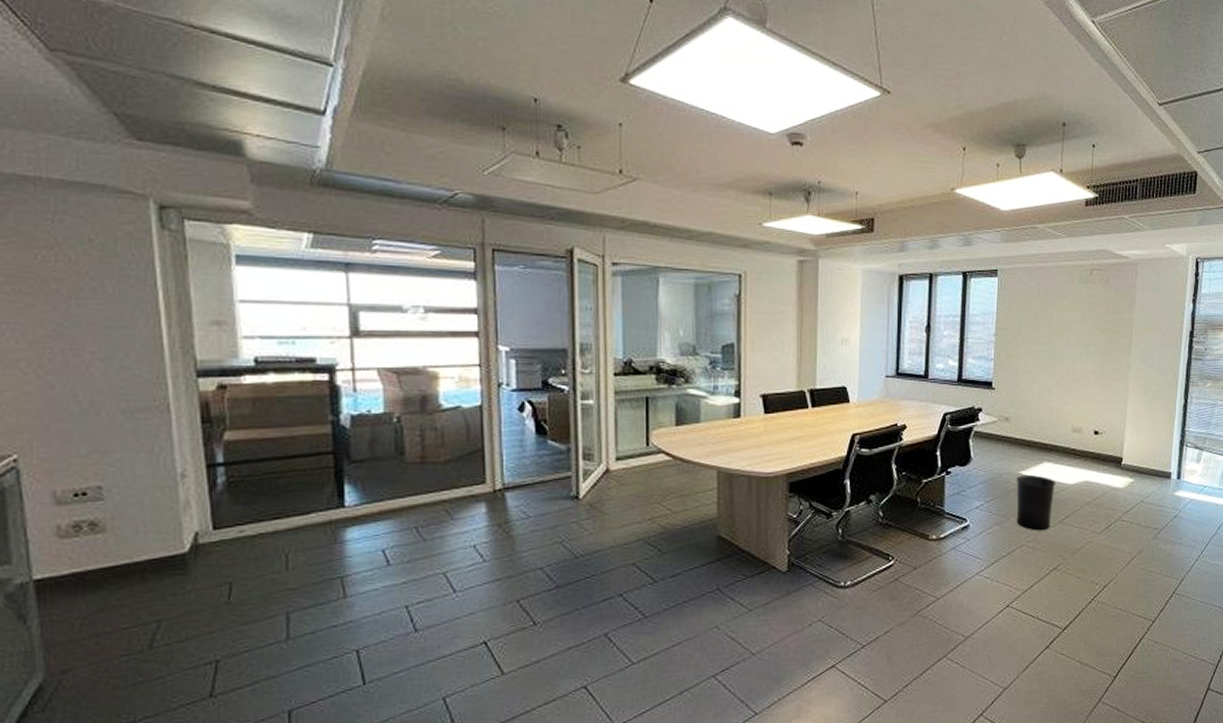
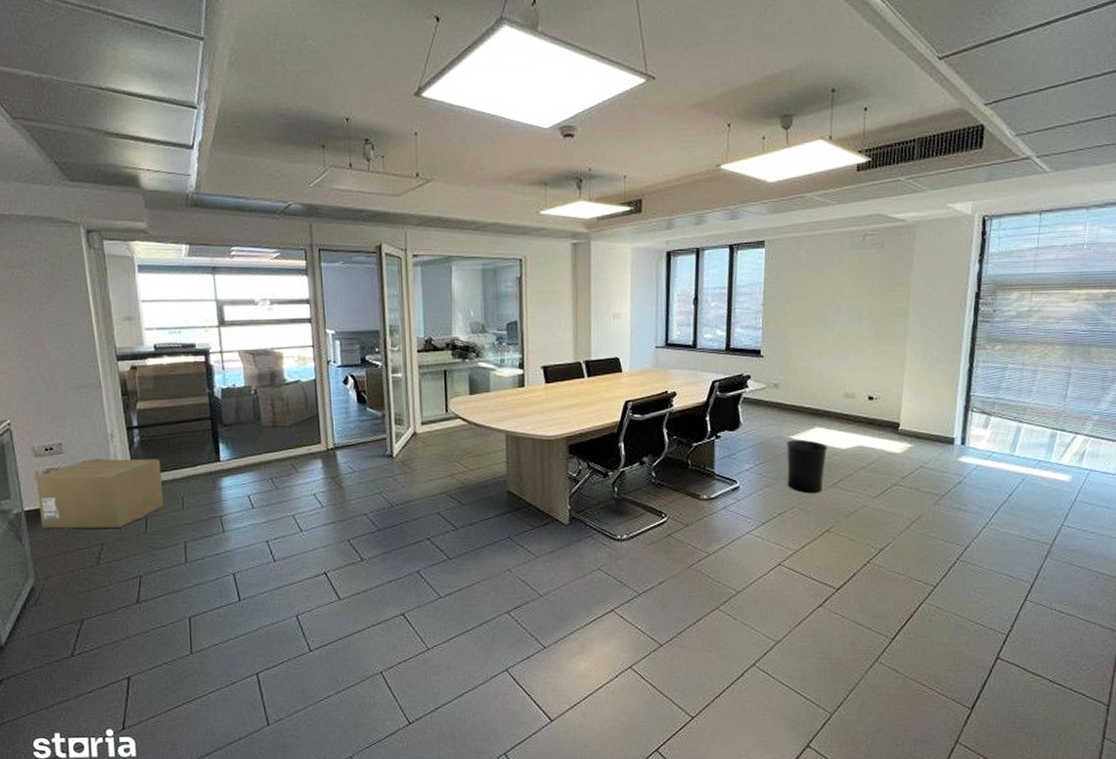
box: none [56,505,259,604] -> present [36,459,164,529]

